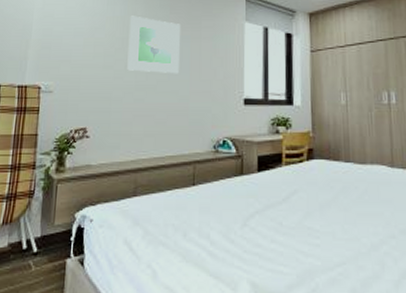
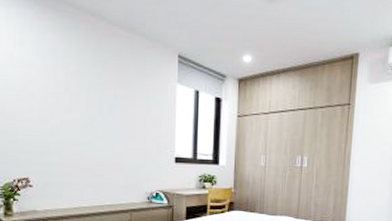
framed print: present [127,15,181,74] -> none [62,70,115,132]

